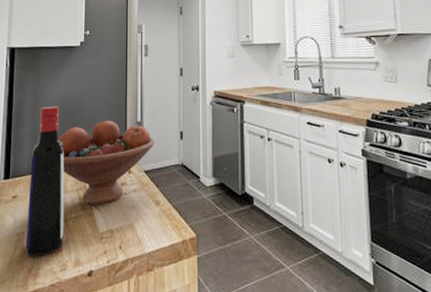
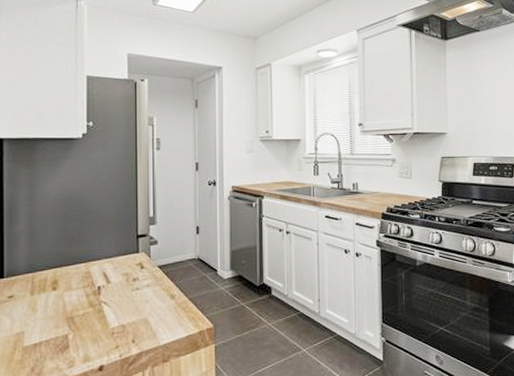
liquor bottle: present [26,106,65,256] -> none [27,201,70,356]
fruit bowl: present [59,120,154,205] -> none [61,215,169,302]

